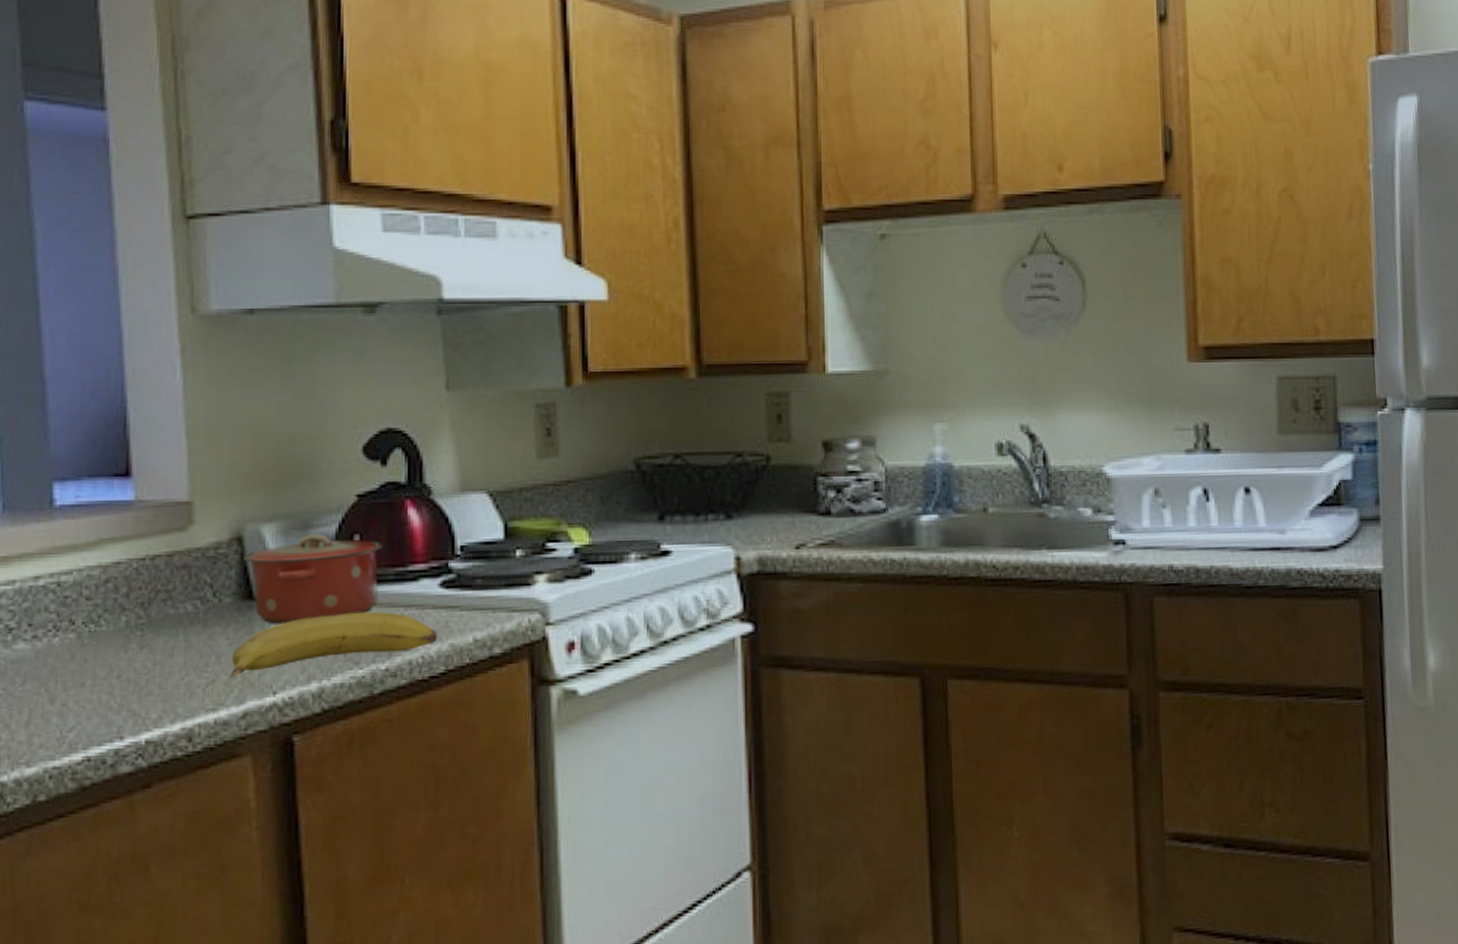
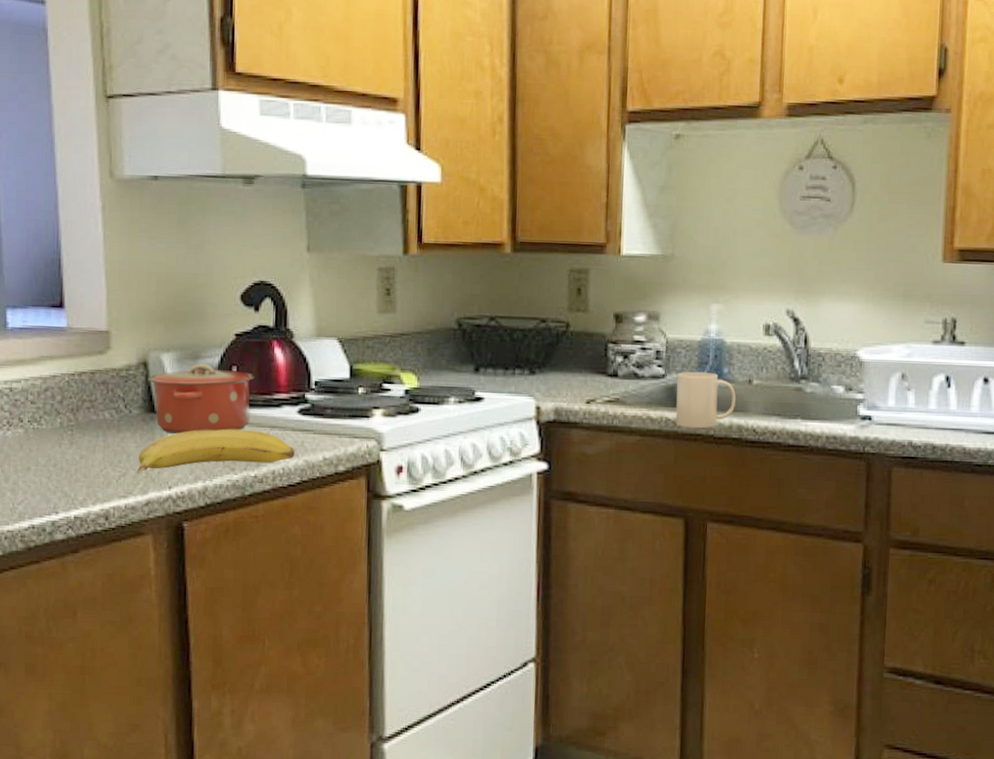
mug: none [900,502,970,570] -> present [676,371,736,429]

